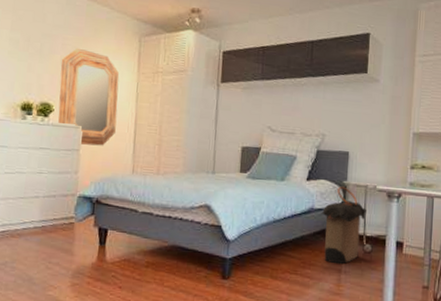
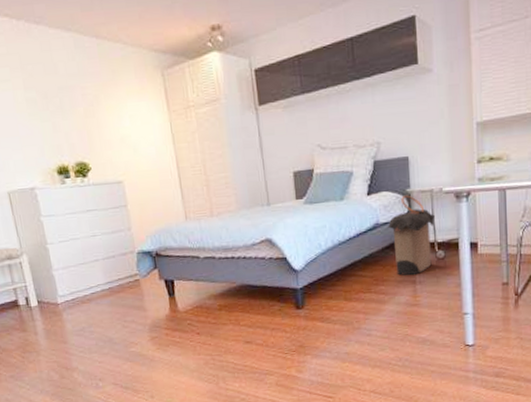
home mirror: present [58,48,119,146] -> none [85,95,159,199]

